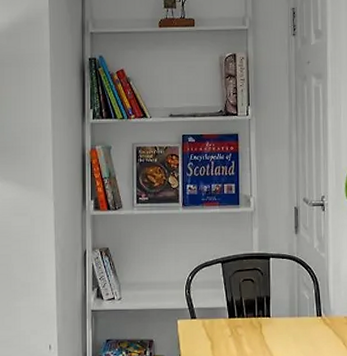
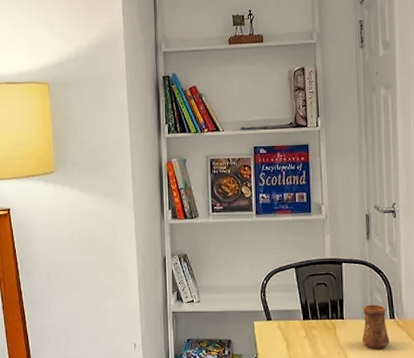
cup: none [288,301,316,348] -> present [362,304,390,349]

